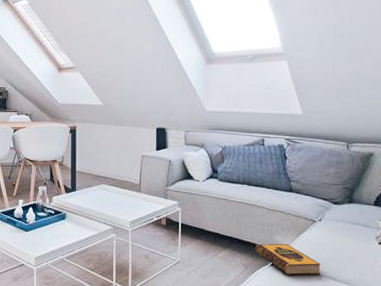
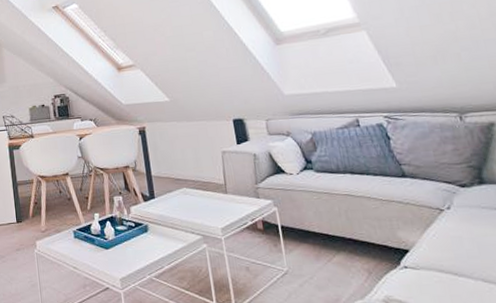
hardback book: present [255,243,321,276] -> none [375,239,466,280]

